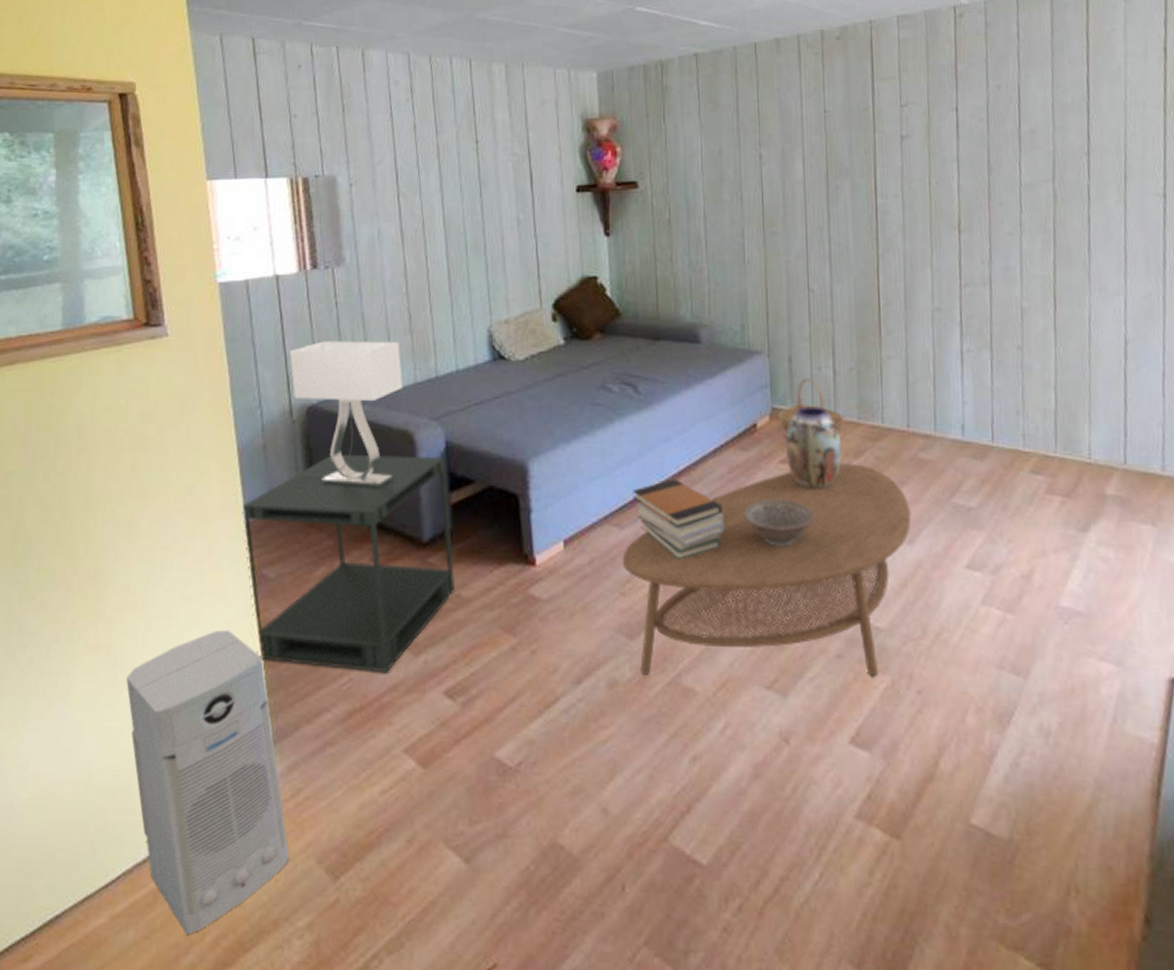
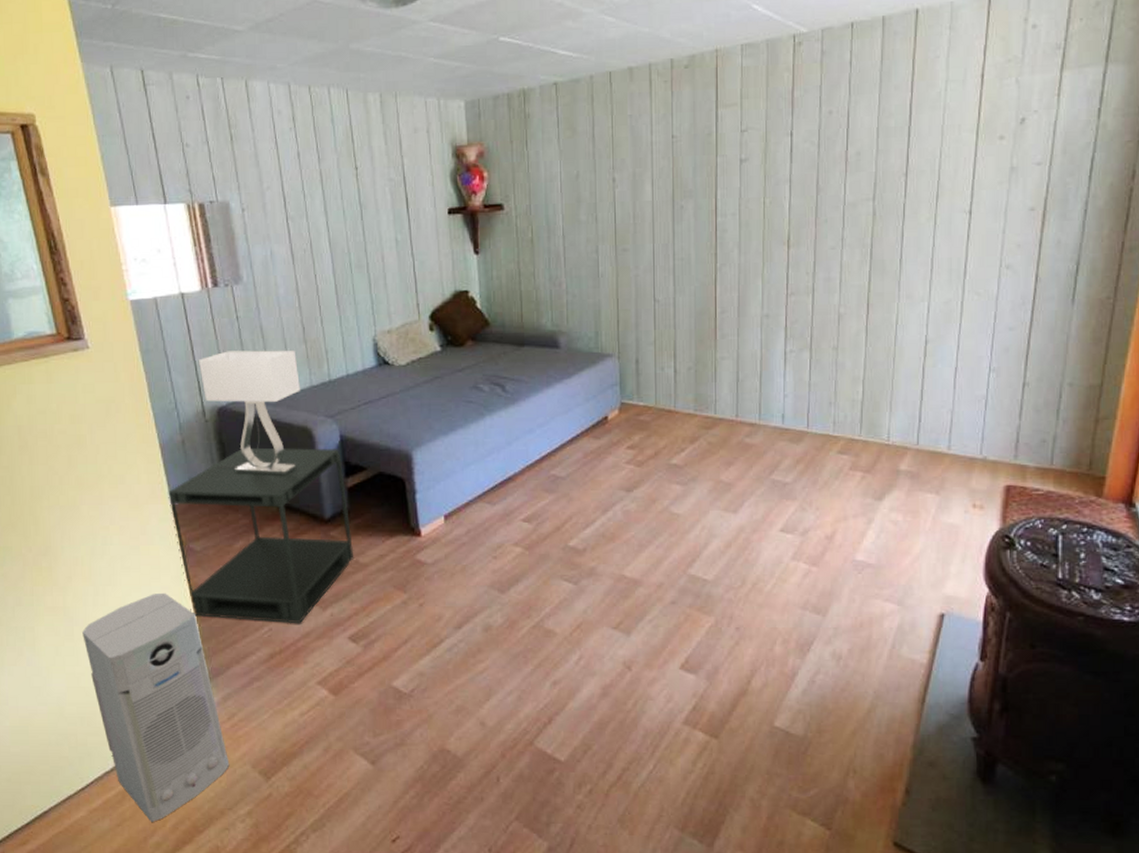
coffee table: present [622,464,912,677] -> none [494,448,737,621]
book stack: present [632,479,724,560] -> none [502,463,579,529]
decorative bowl: present [744,499,814,546] -> none [596,478,655,517]
basket: present [777,378,844,430] -> none [626,377,682,421]
vase: present [785,406,842,489] -> none [631,401,680,470]

